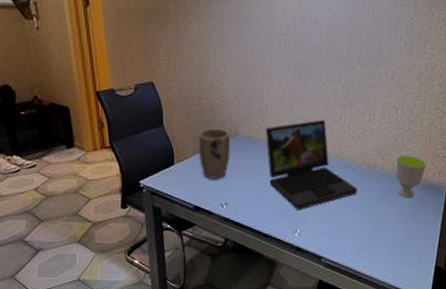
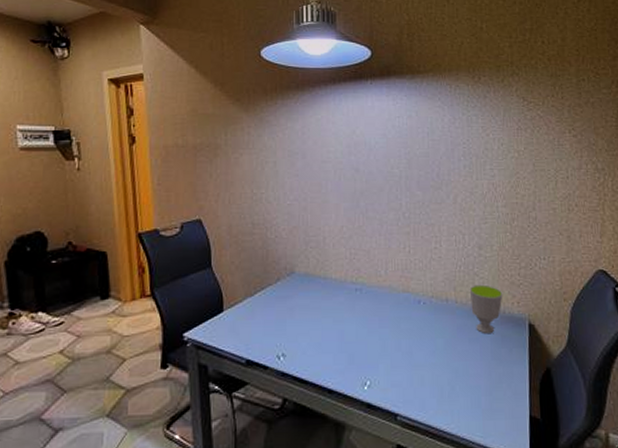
plant pot: present [198,128,231,179] -> none [250,266,287,326]
laptop: present [265,120,357,210] -> none [324,250,430,357]

